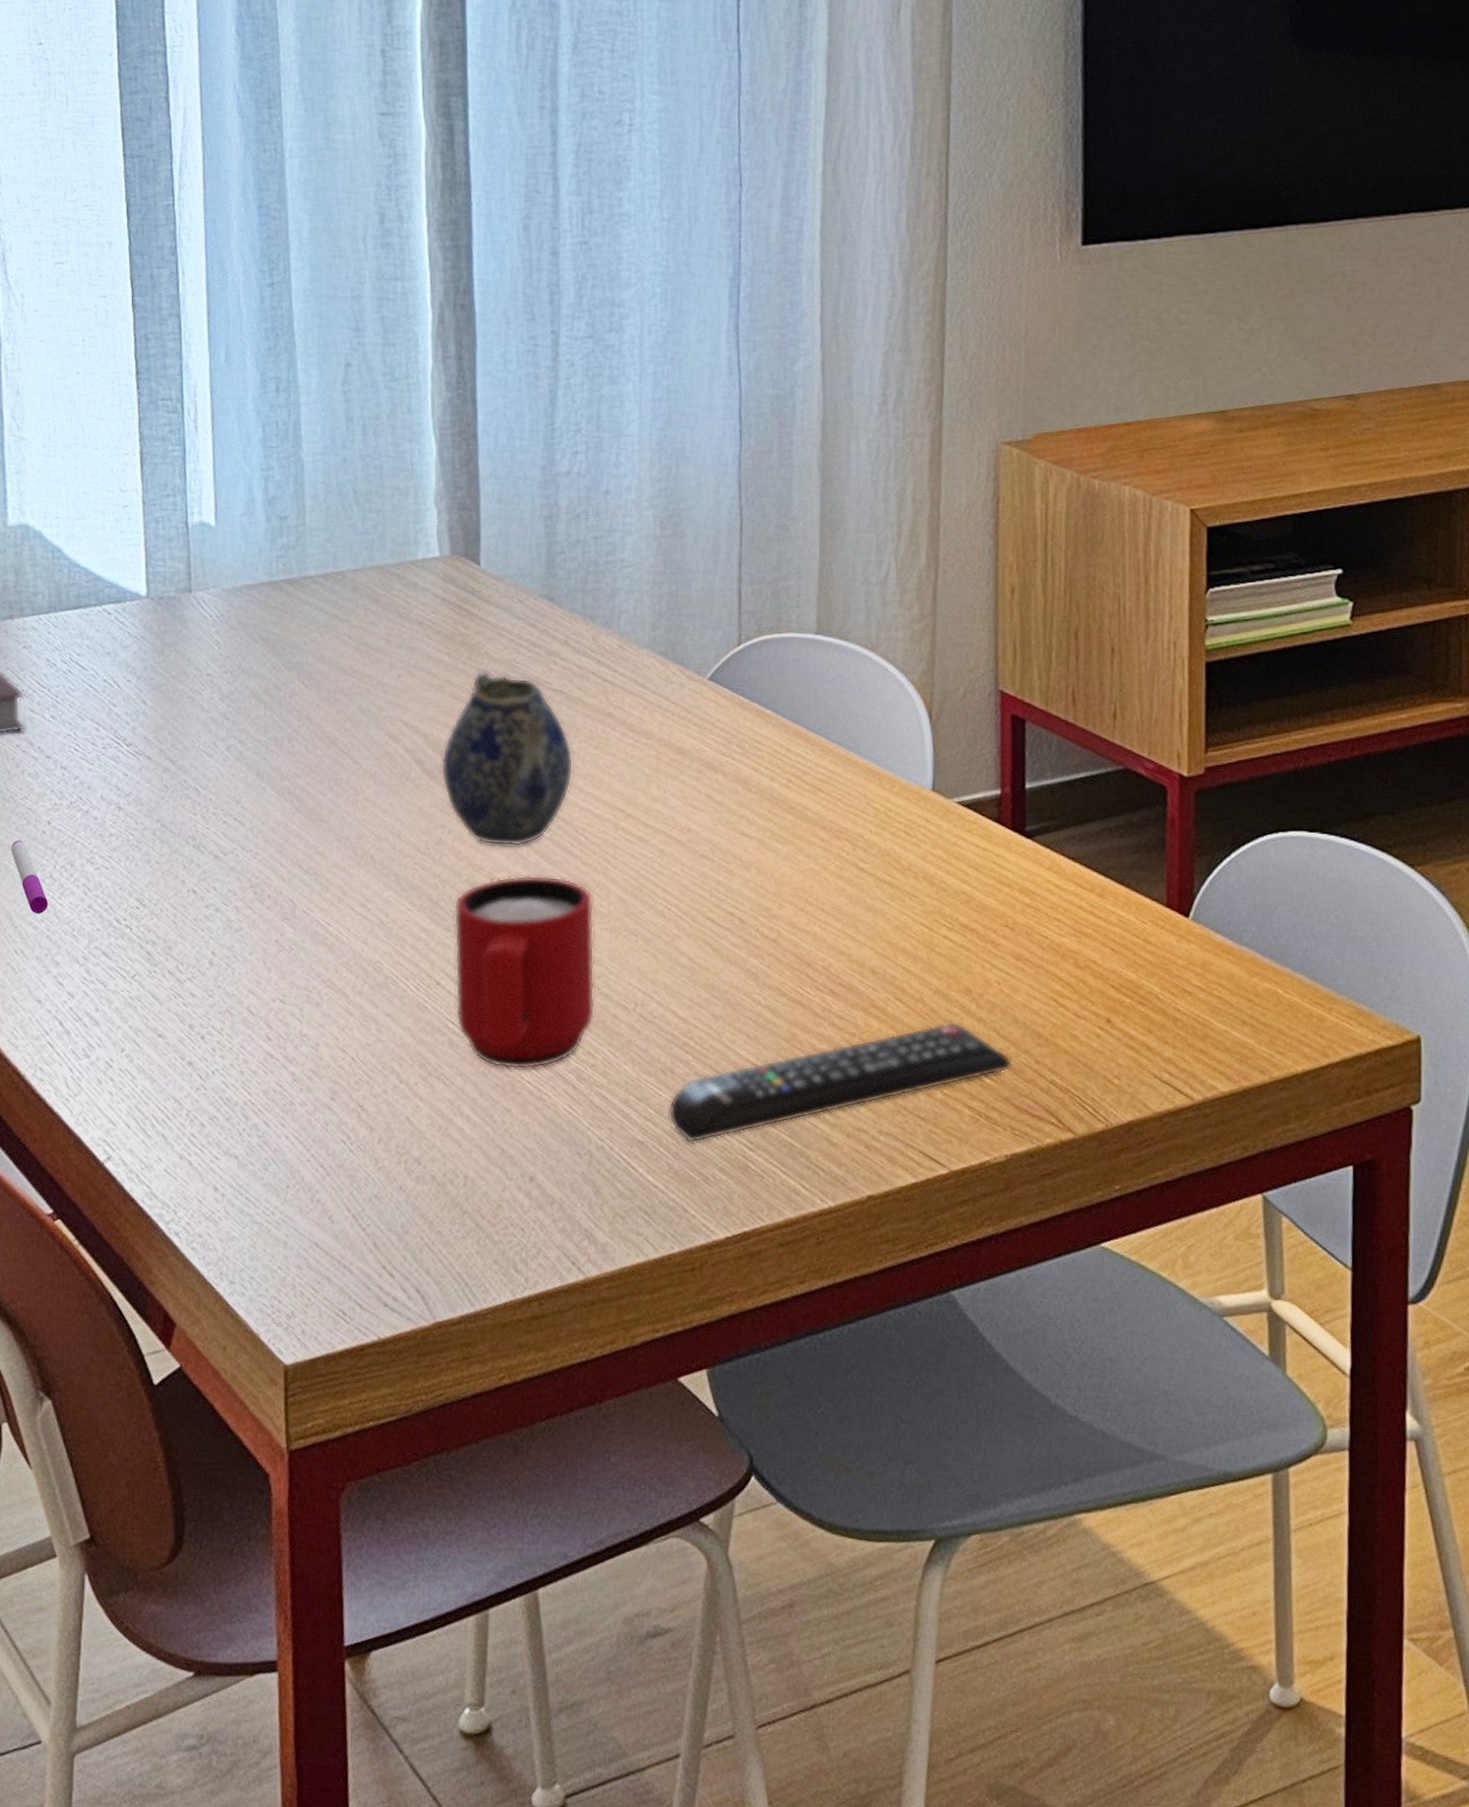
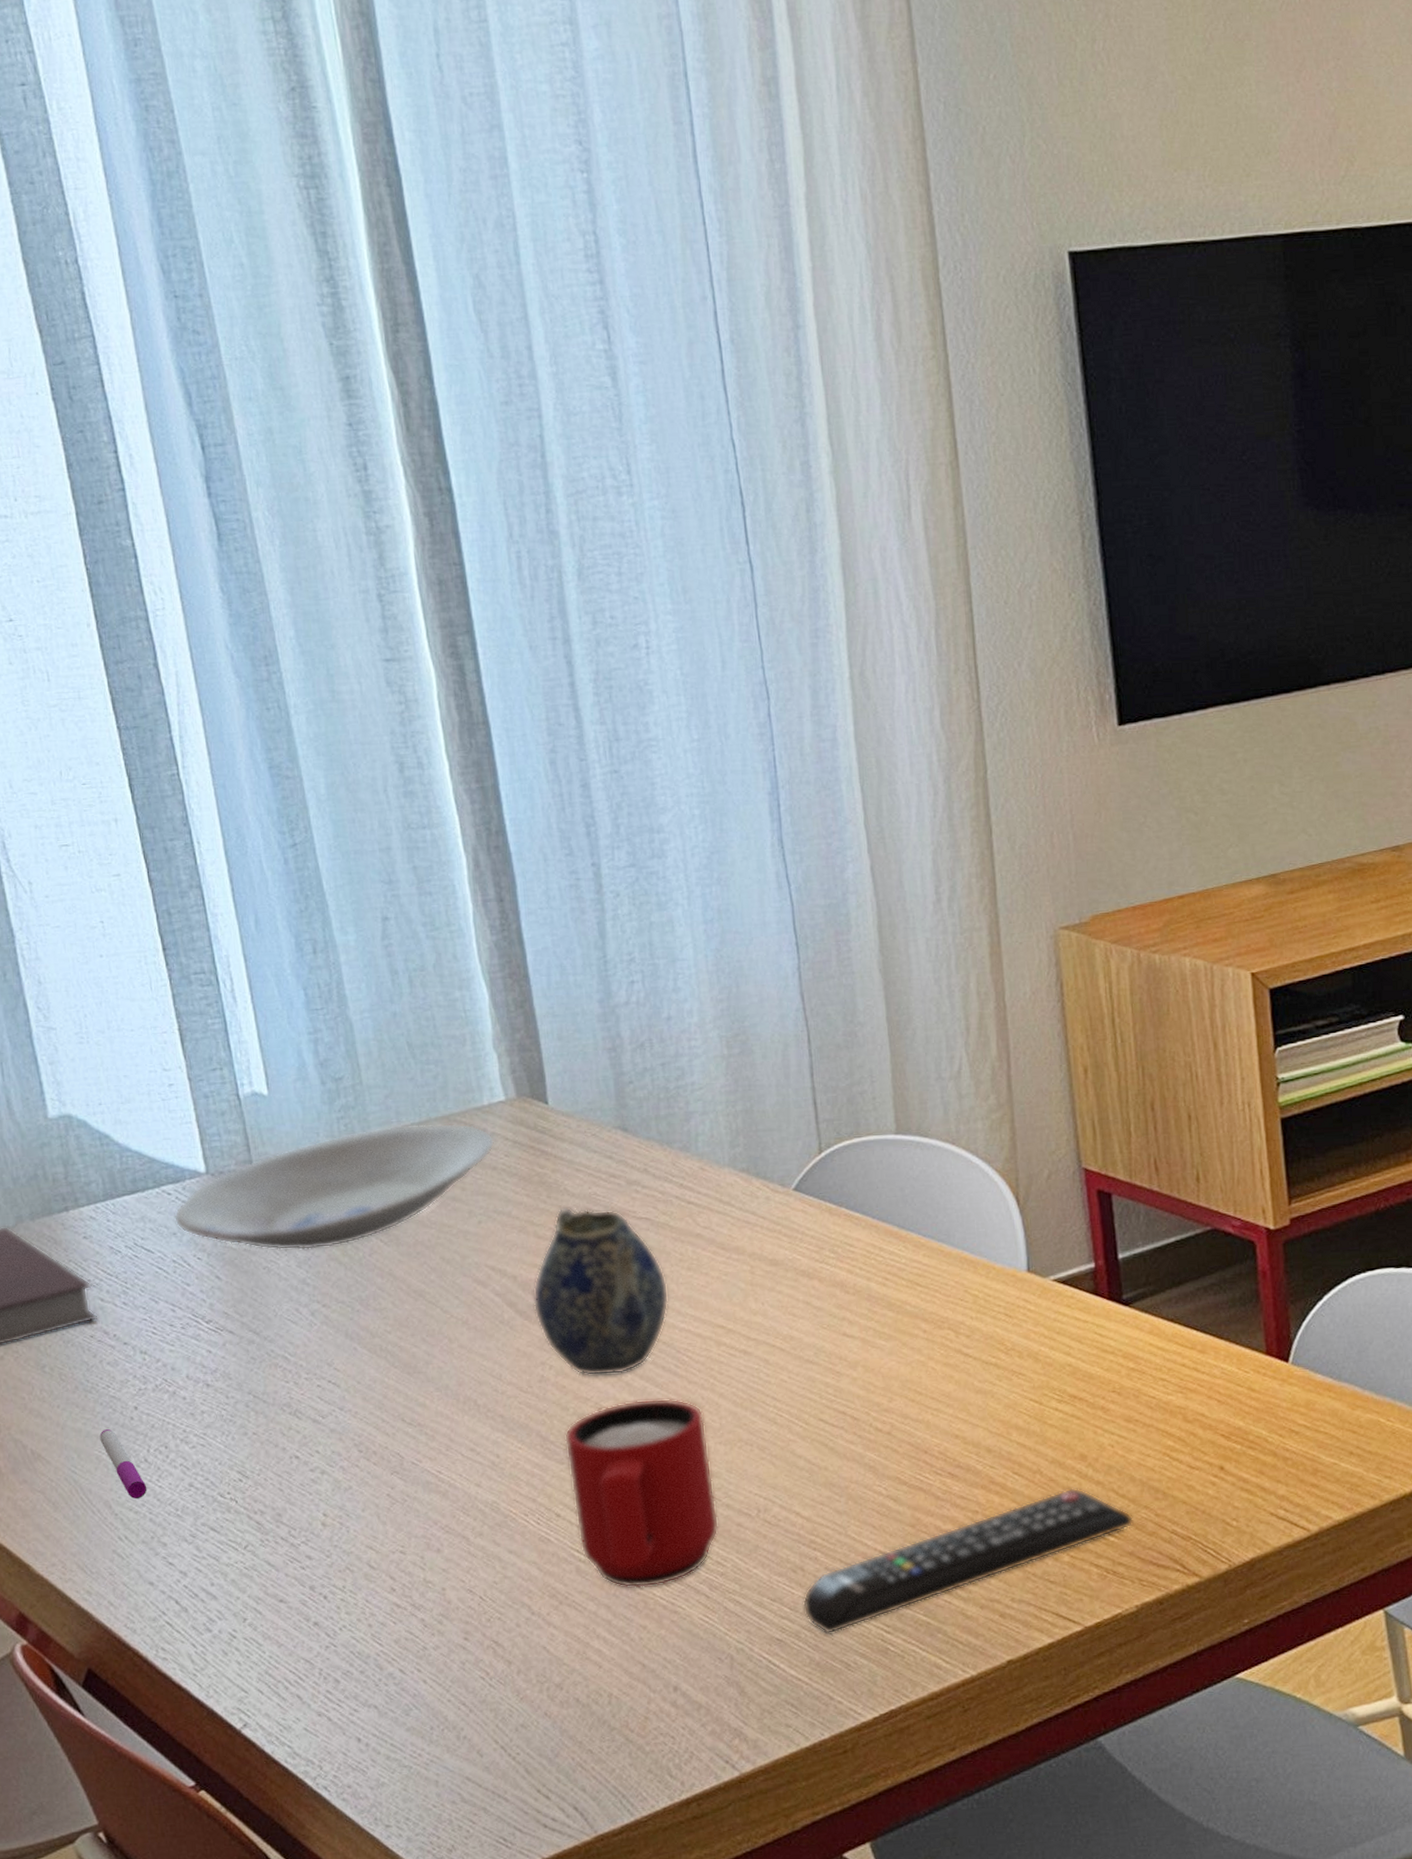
bowl: none [111,570,425,685] -> present [174,1123,495,1251]

